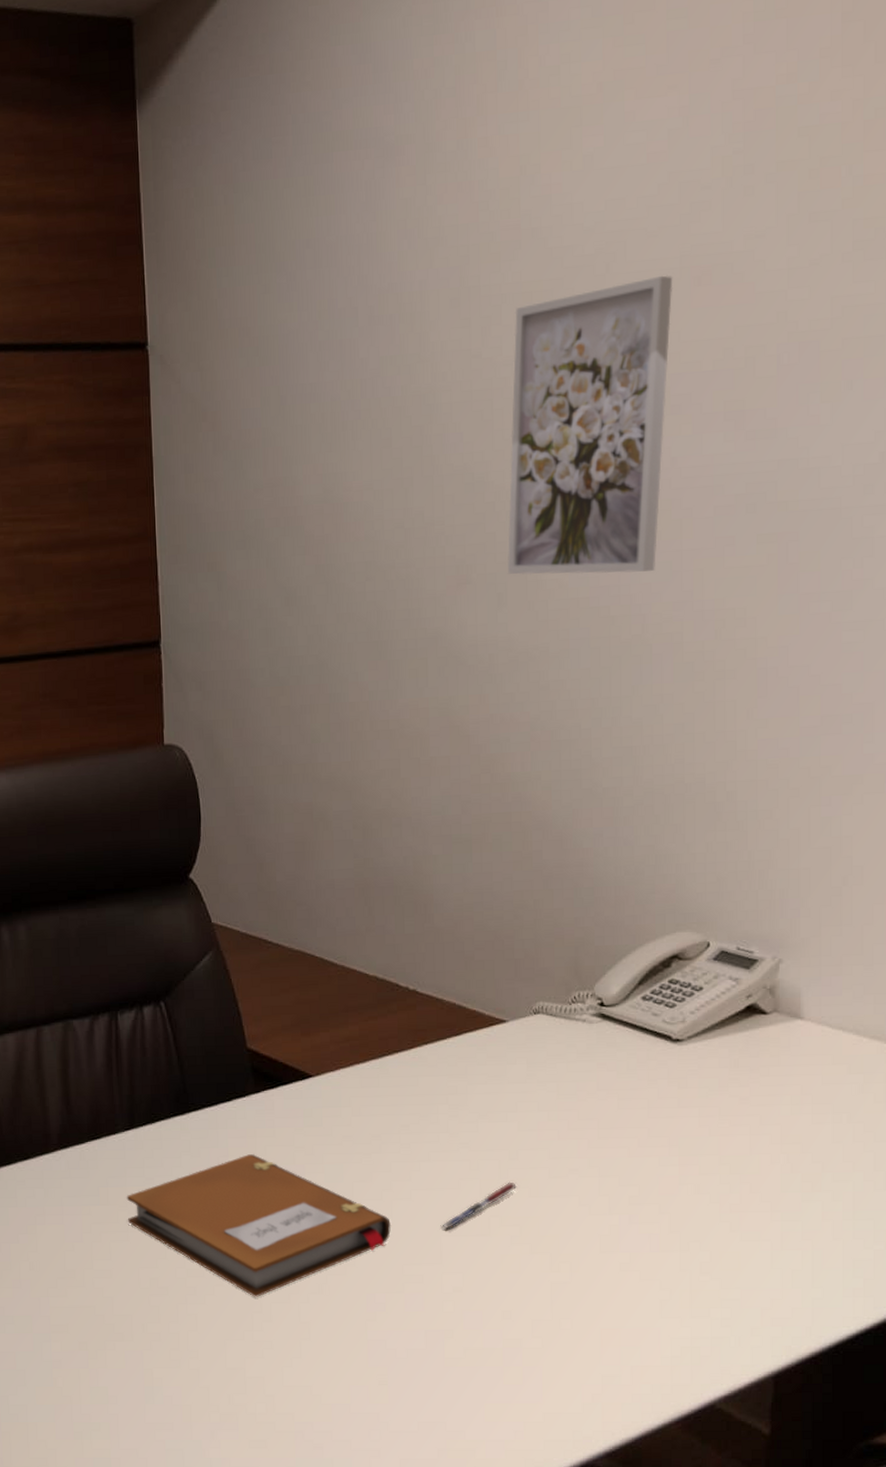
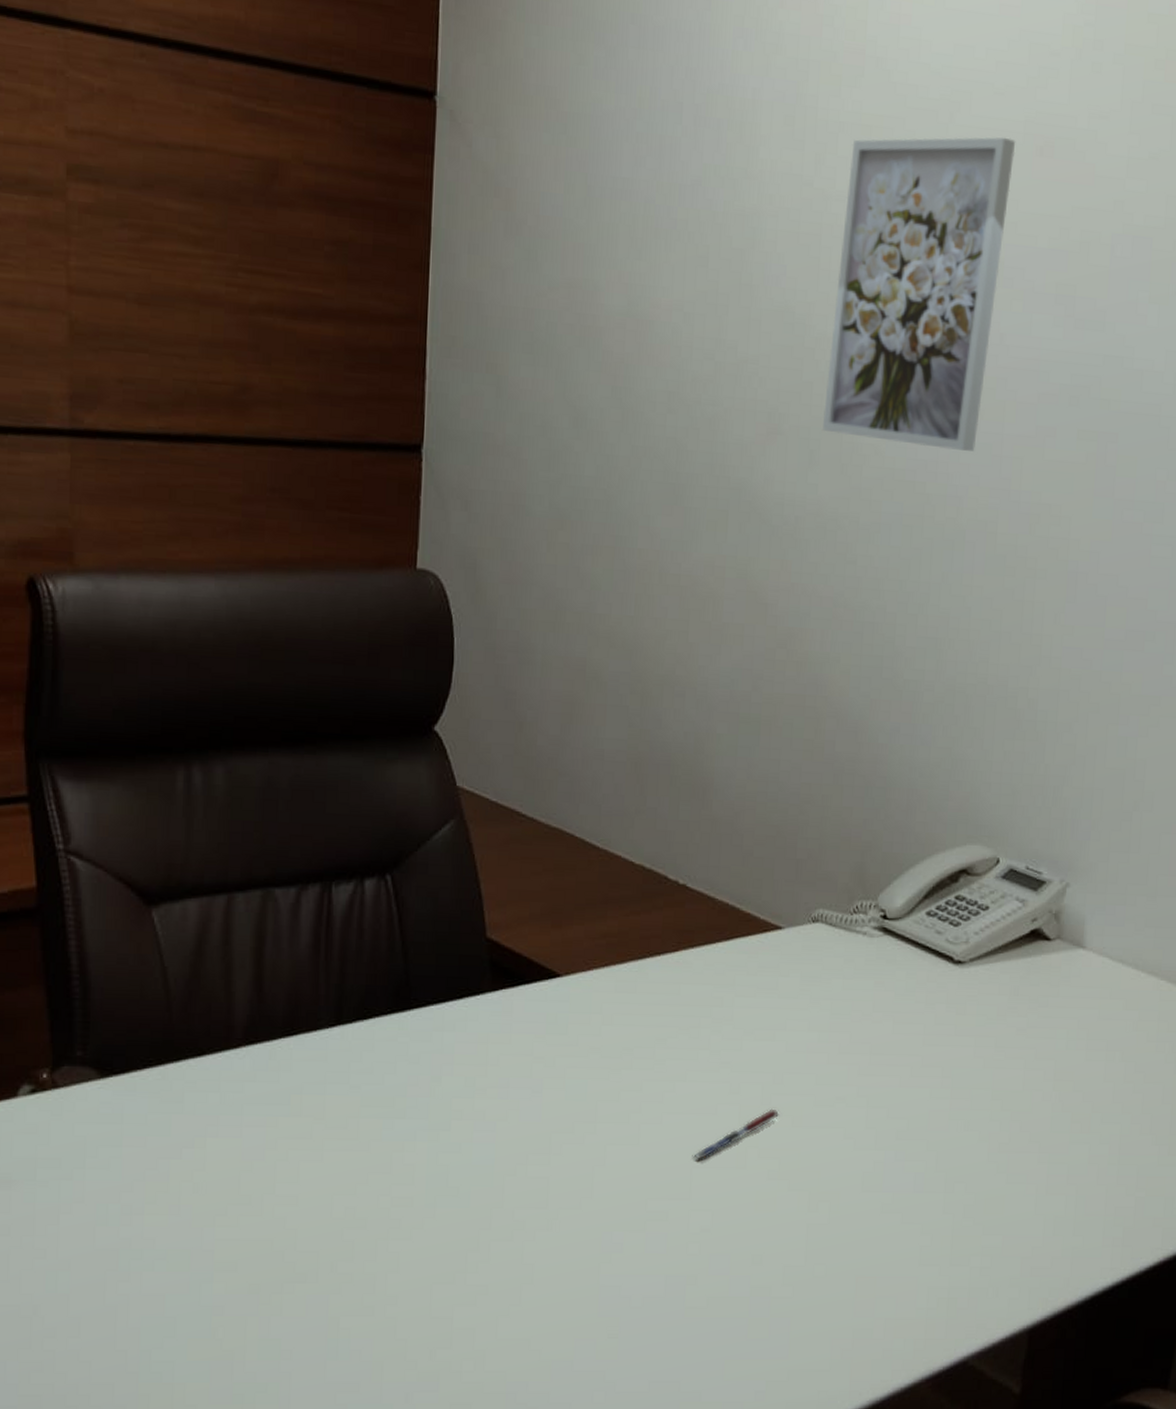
notebook: present [126,1154,392,1297] -> none [323,1063,638,1233]

